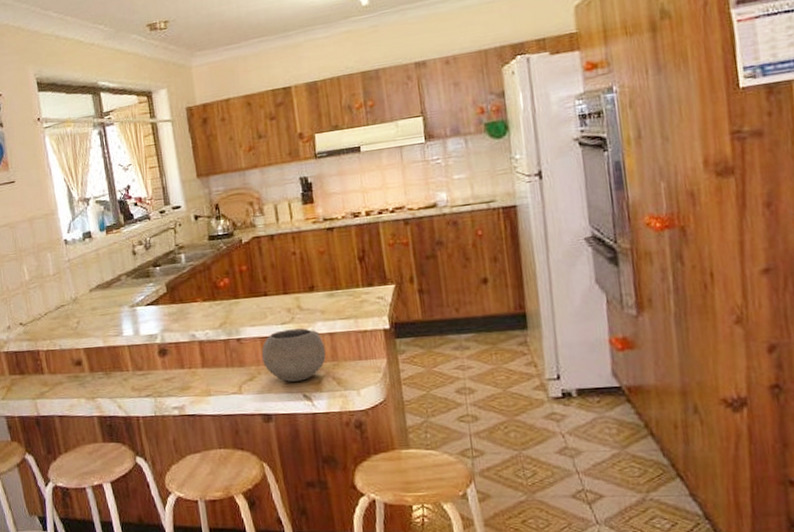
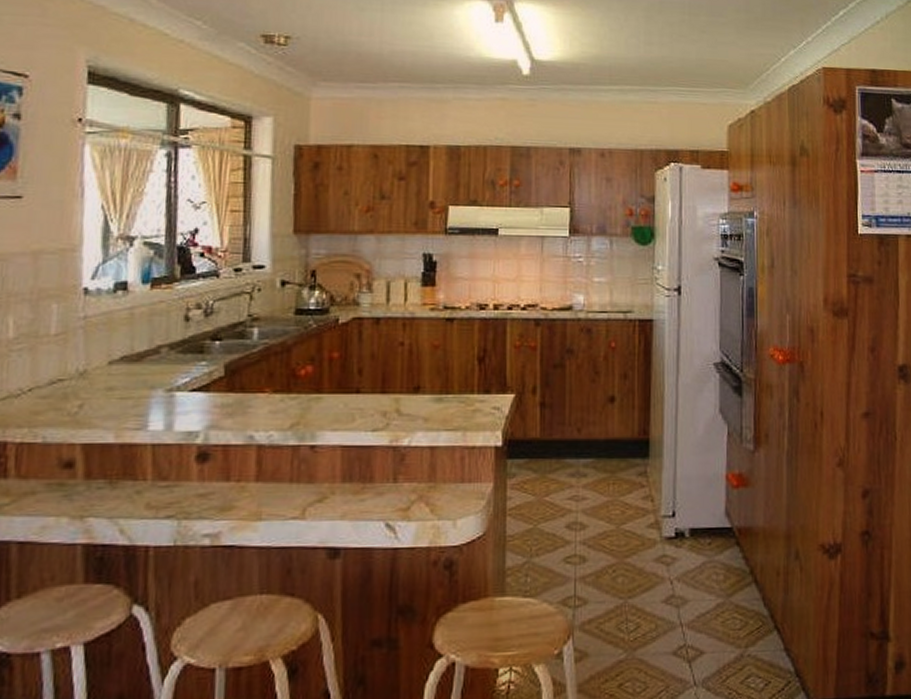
bowl: present [261,328,326,382] -> none [340,438,423,506]

